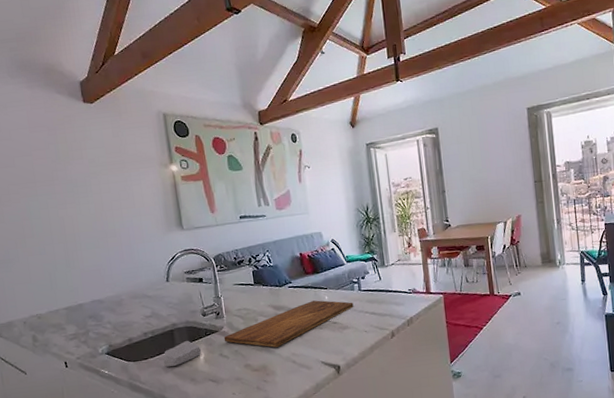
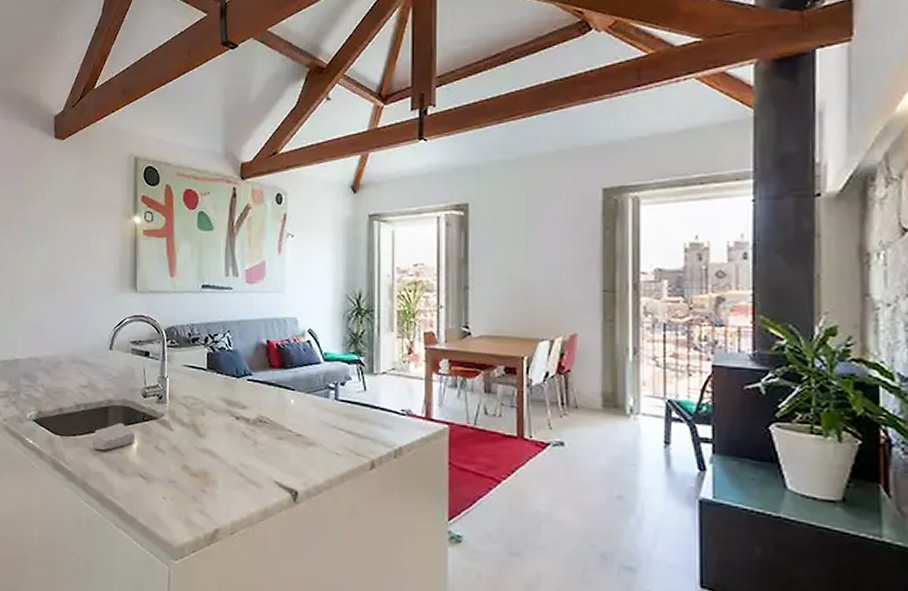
cutting board: present [223,300,354,348] -> none [162,402,326,452]

